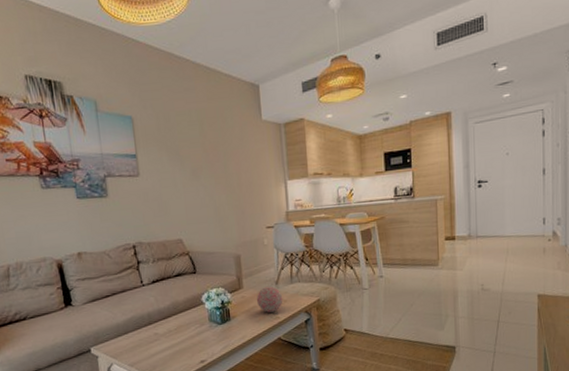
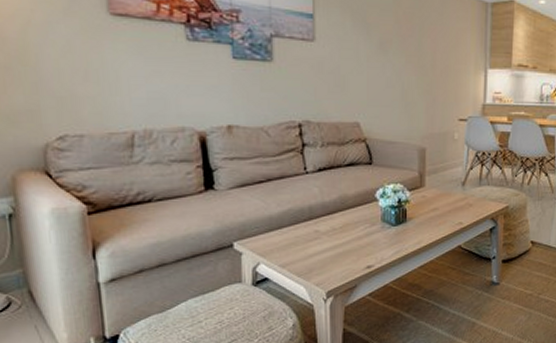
decorative orb: present [256,286,283,313] -> none [438,188,469,217]

